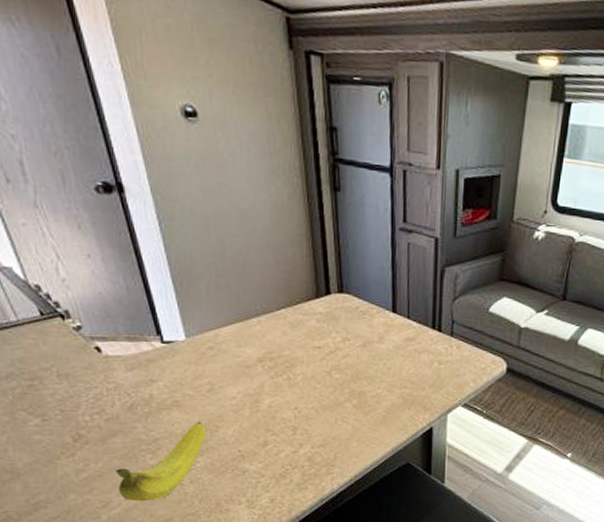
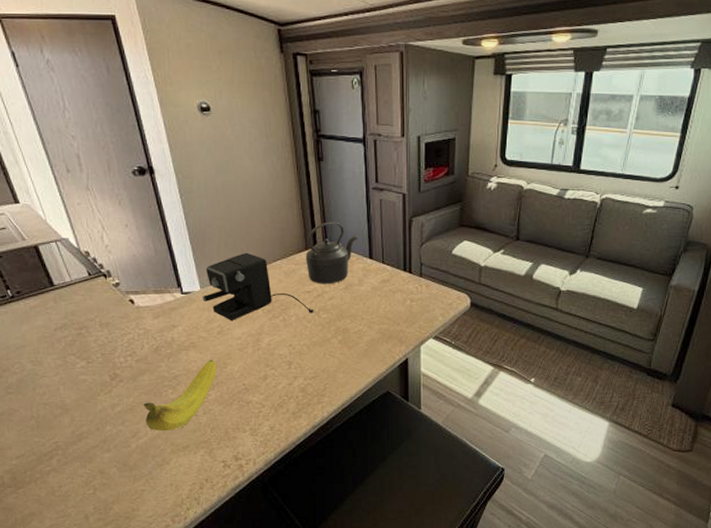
coffee maker: none [188,297,326,377] -> present [202,252,315,320]
kettle: none [315,266,381,340] -> present [305,222,359,284]

